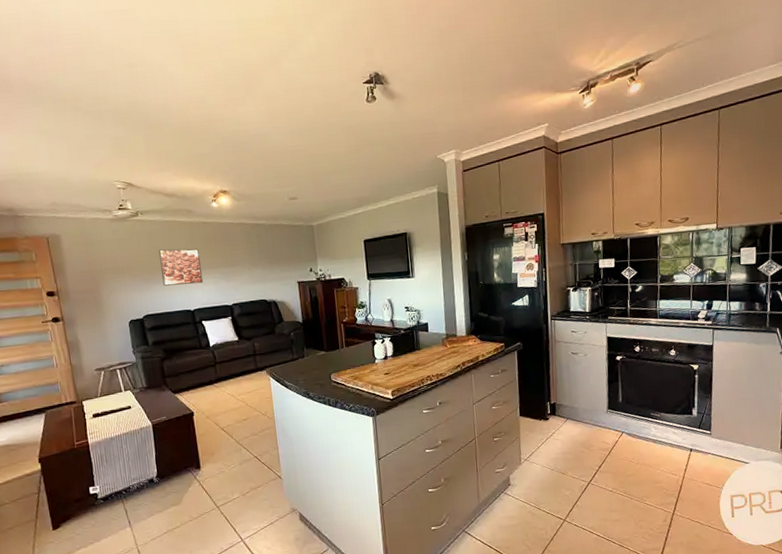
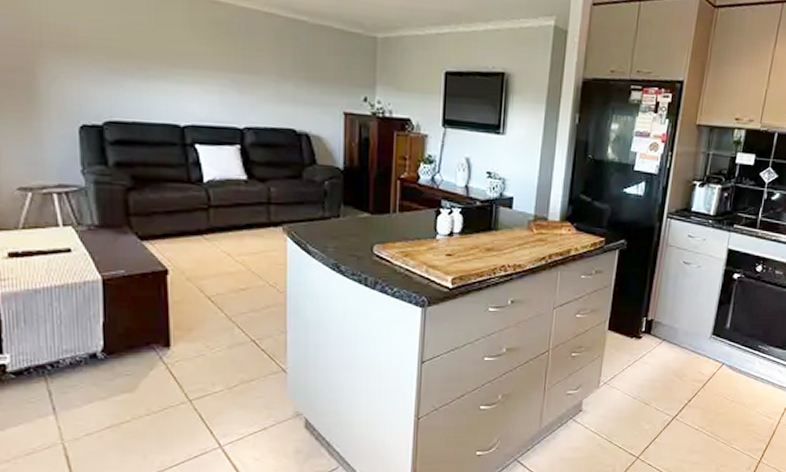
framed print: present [158,248,204,286] -> none [137,28,204,90]

